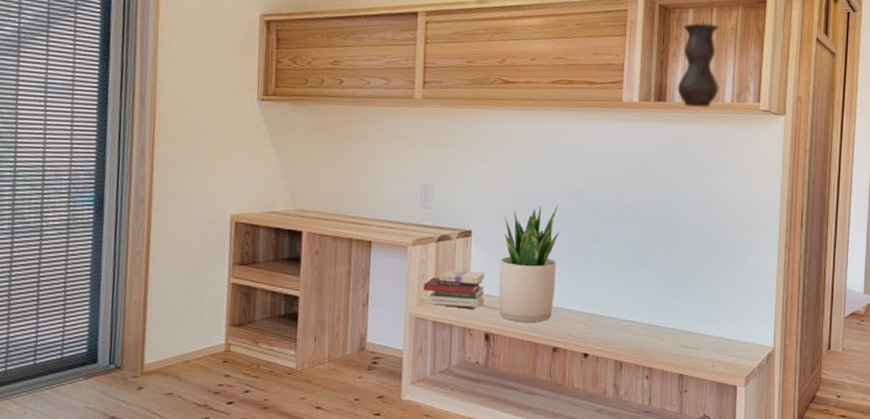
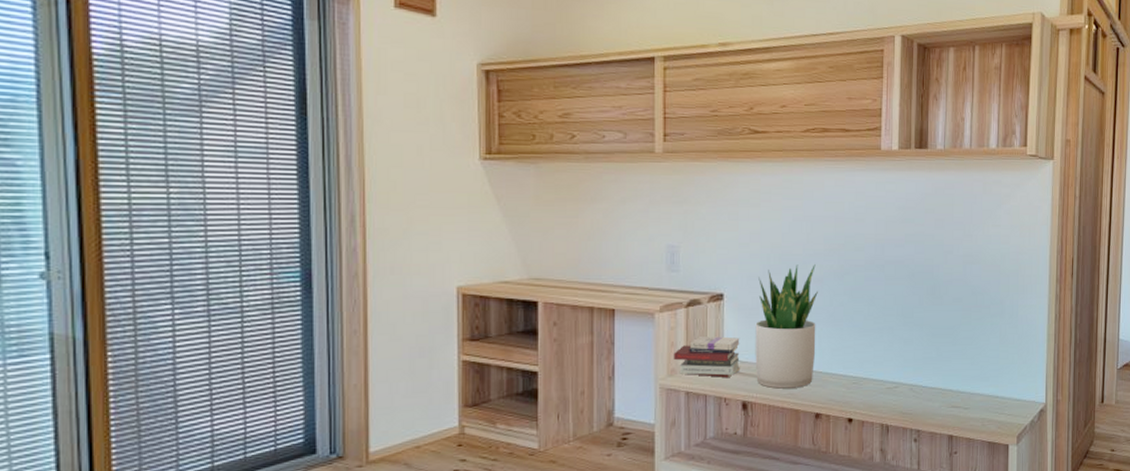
vase: present [676,23,719,108] -> none [938,62,983,155]

